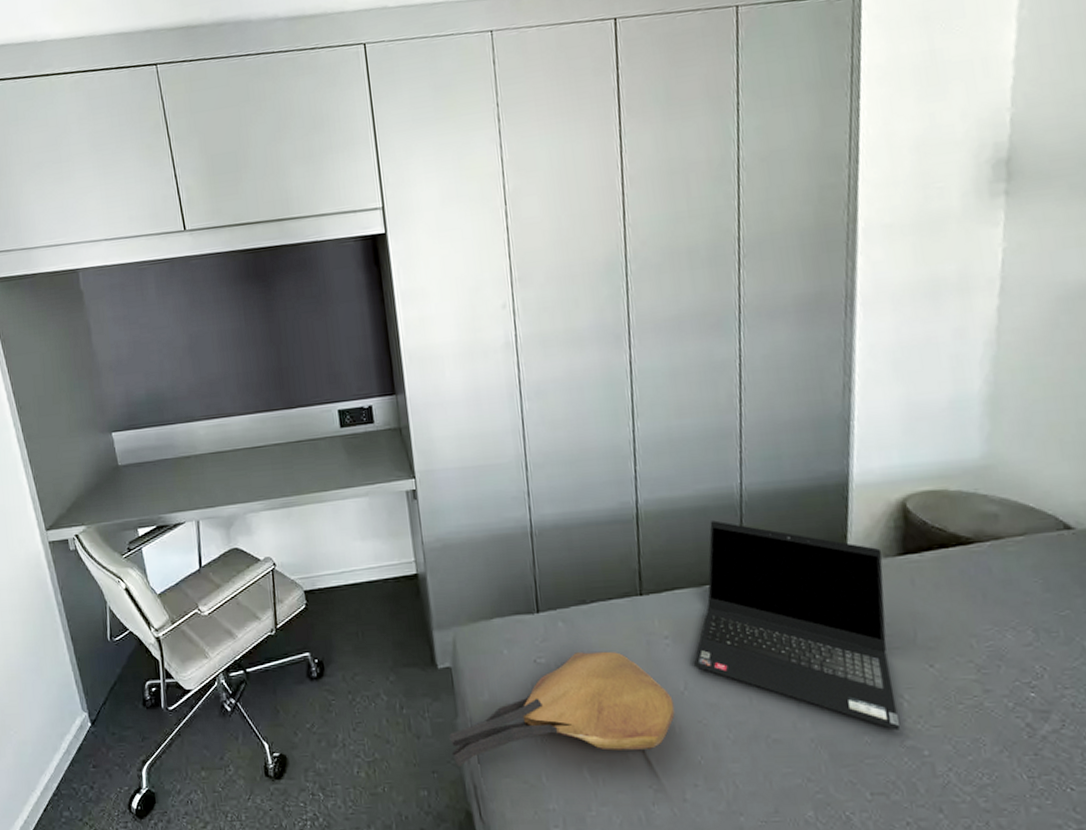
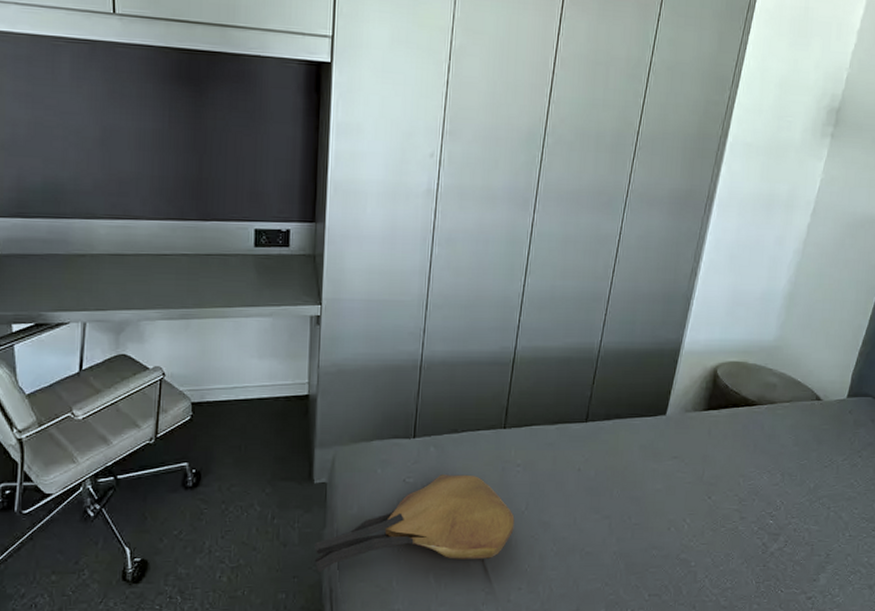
laptop computer: present [694,520,900,731] -> none [537,370,693,547]

